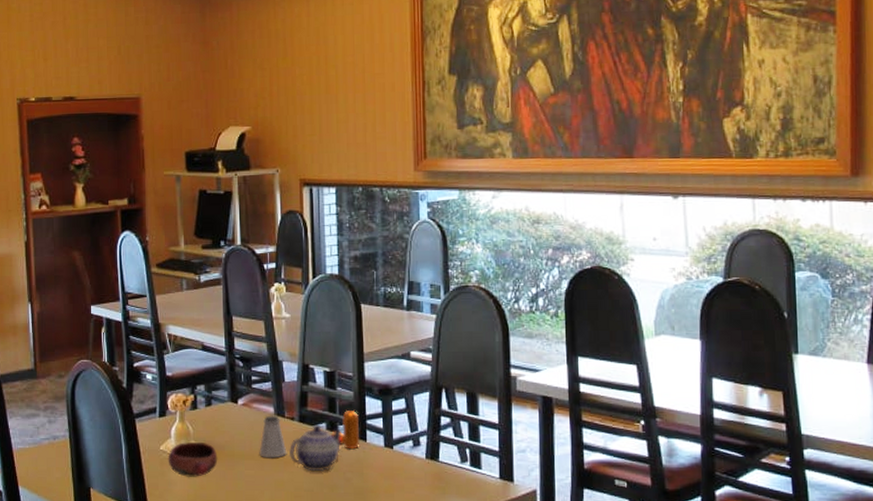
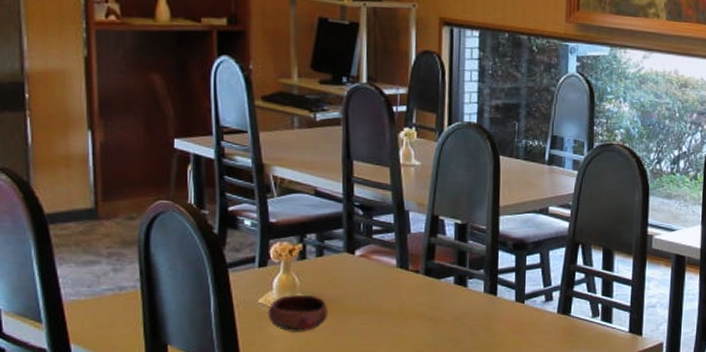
saltshaker: present [259,415,287,459] -> none [377,267,409,313]
teapot: present [290,424,343,472] -> none [412,278,472,326]
pepper shaker: present [330,411,360,449] -> none [458,264,490,303]

